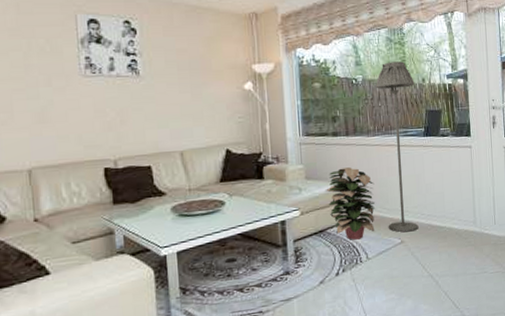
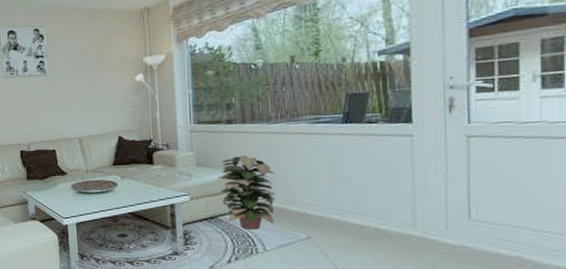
floor lamp: present [375,61,419,232] -> none [279,40,332,228]

